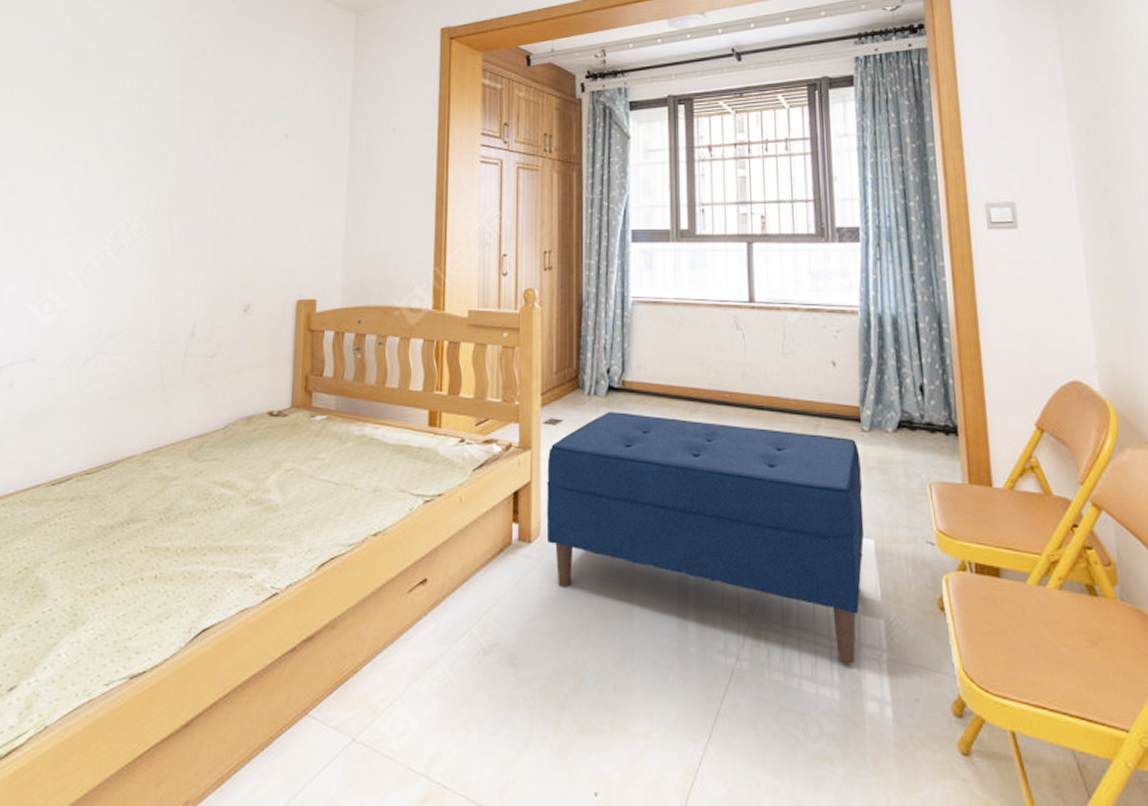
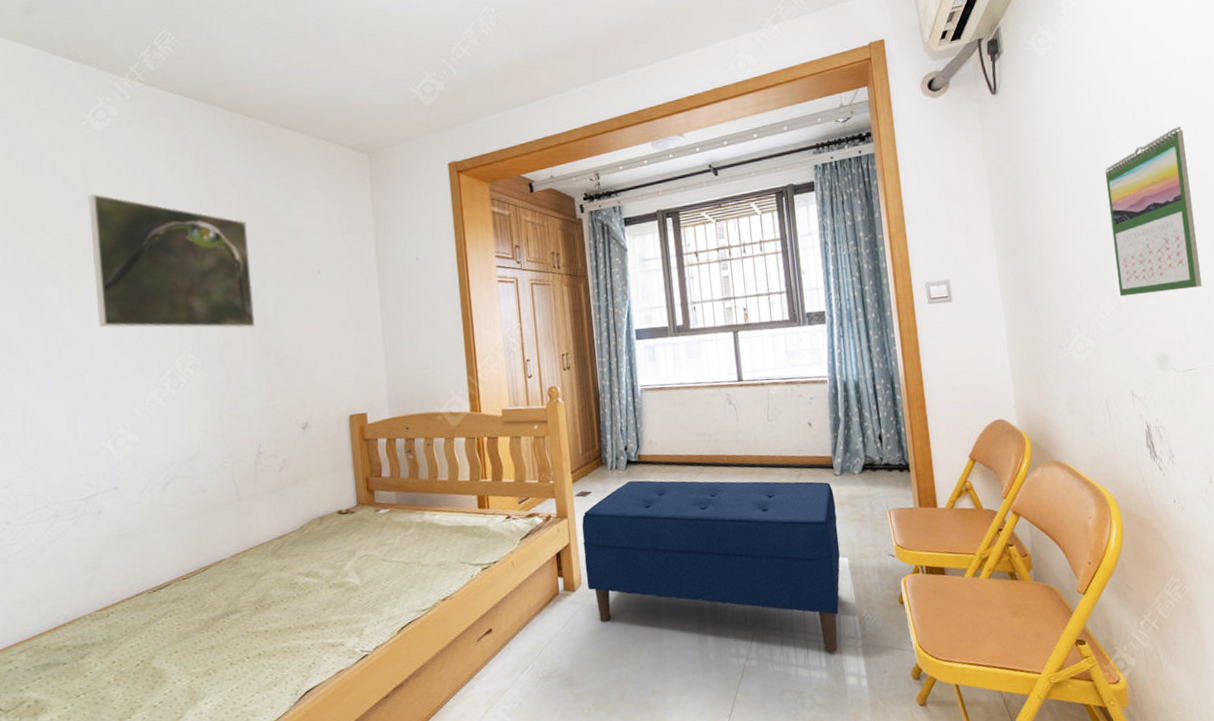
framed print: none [48,37,220,192] -> present [89,194,256,329]

